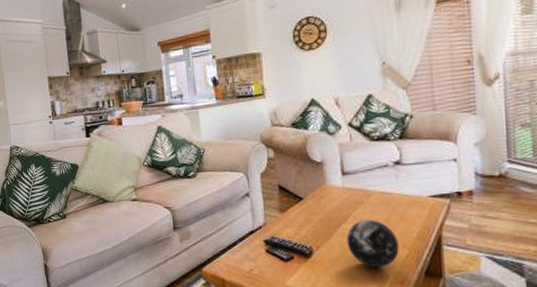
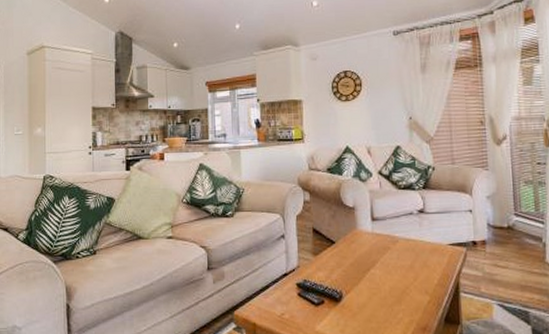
decorative orb: present [346,219,399,268] -> none [374,265,422,314]

